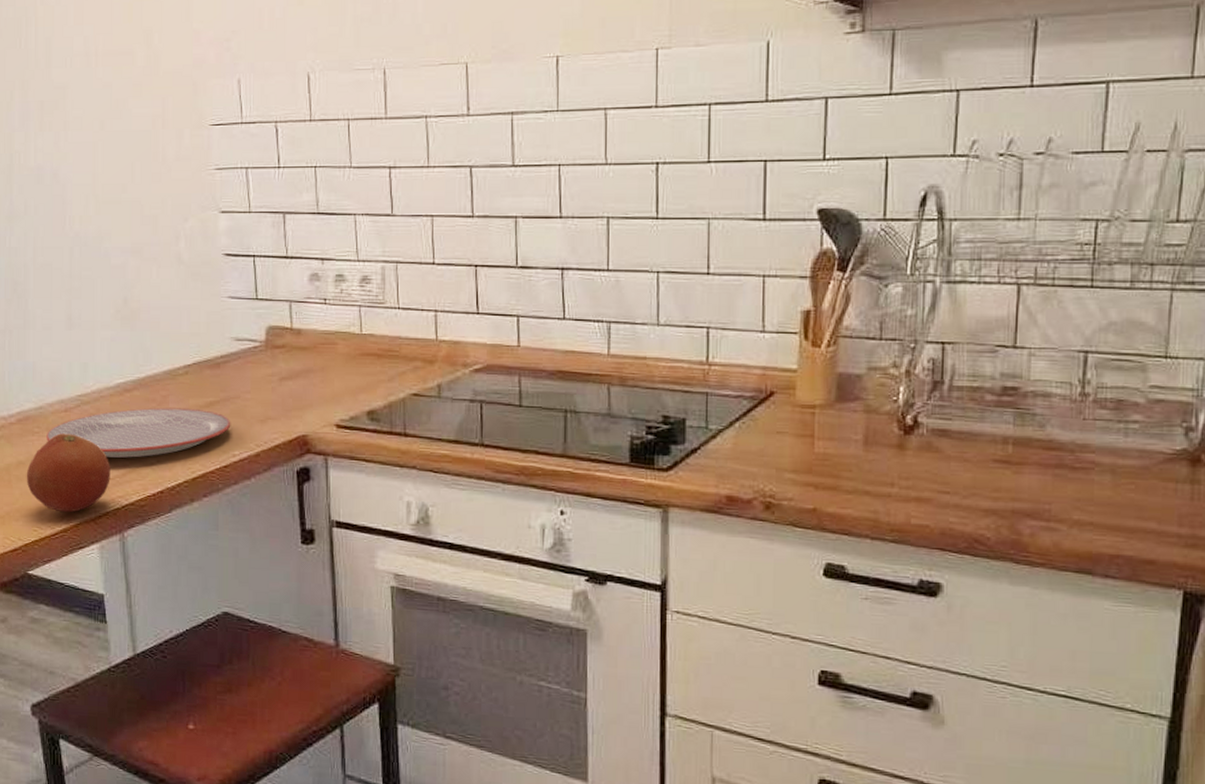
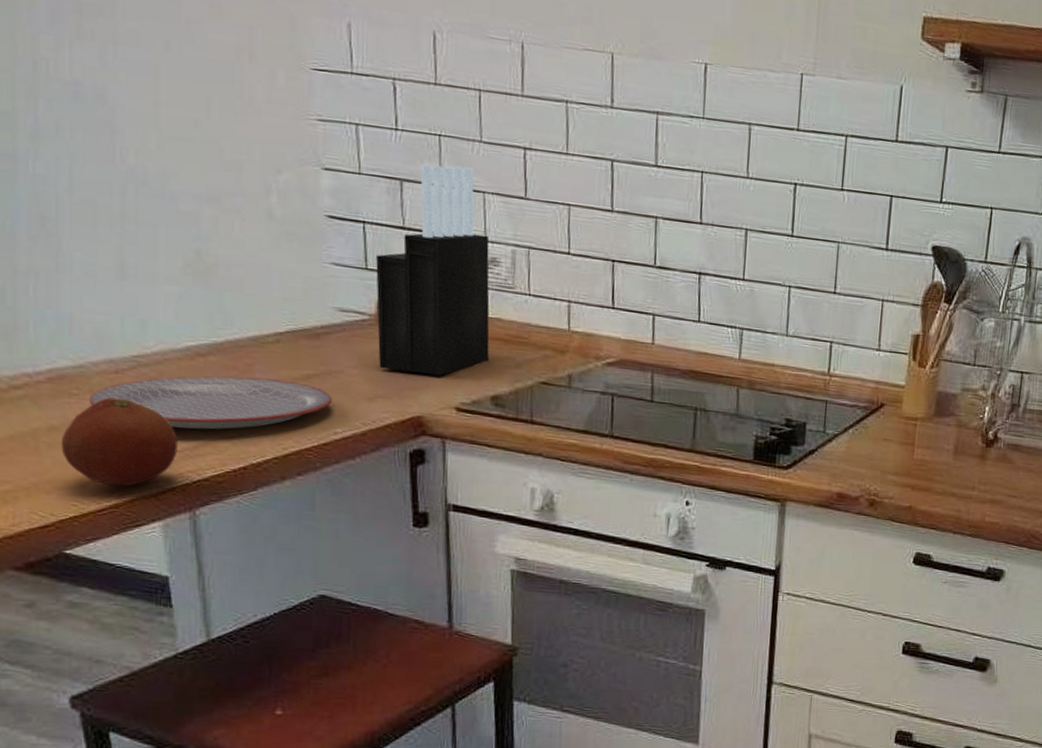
knife block: none [265,193,364,394] -> present [376,164,490,376]

